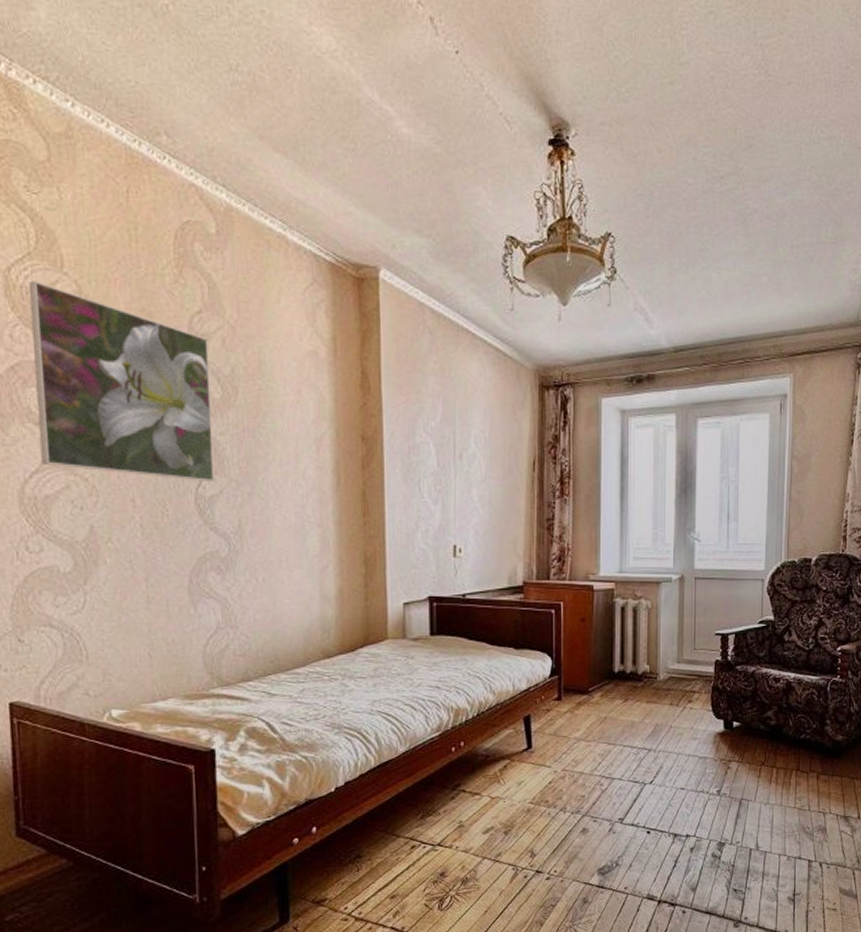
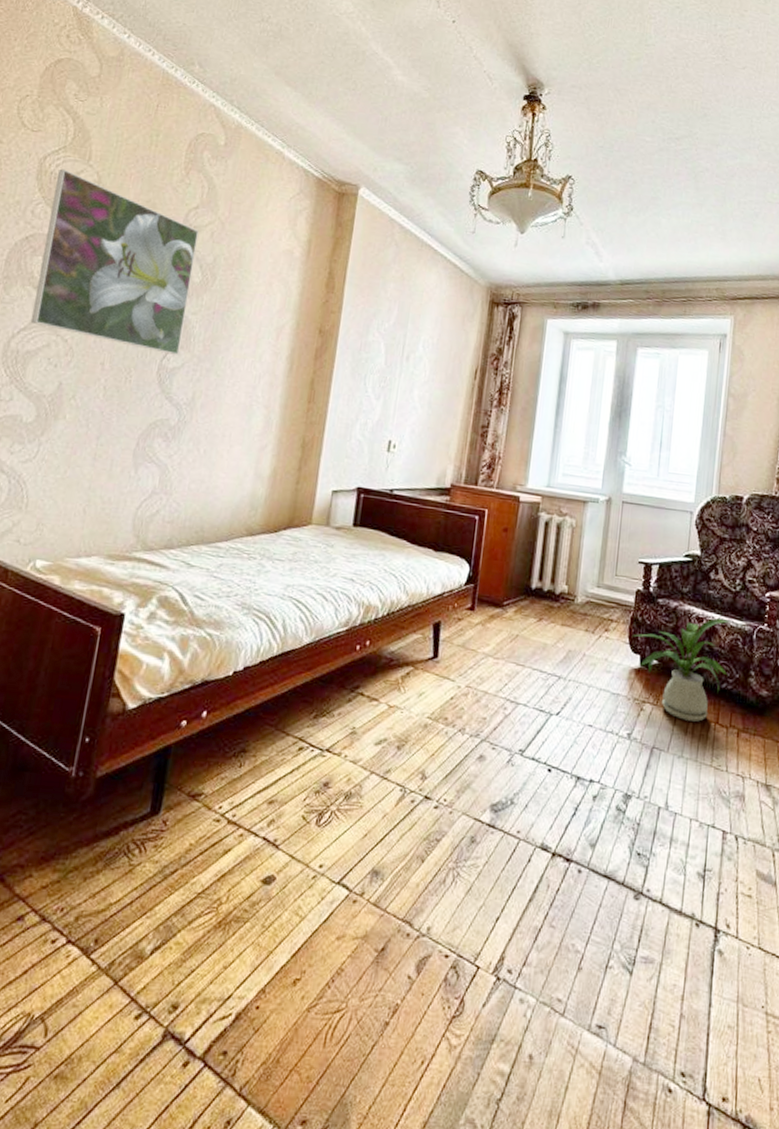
house plant: none [714,677,808,772] -> present [632,618,734,722]

